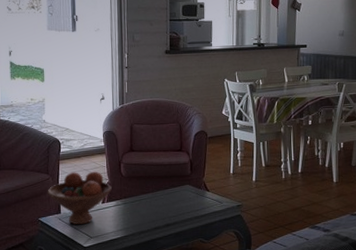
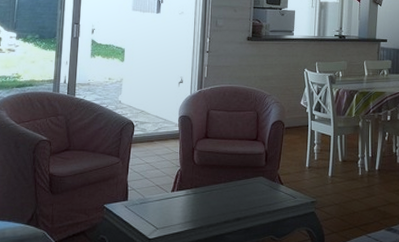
fruit bowl: present [47,171,112,225] -> none [115,157,183,214]

